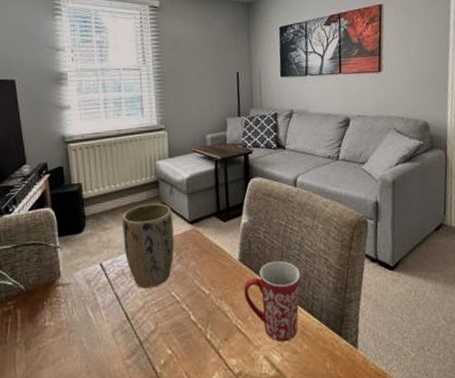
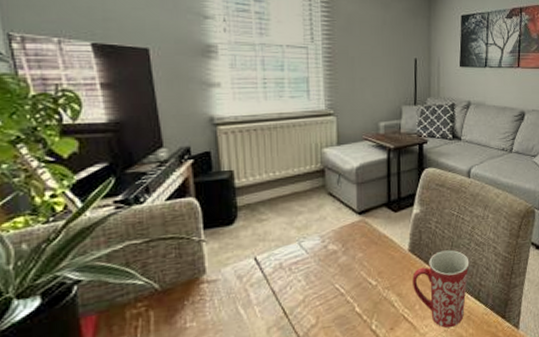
plant pot: present [122,203,175,289] -> none [281,193,341,283]

